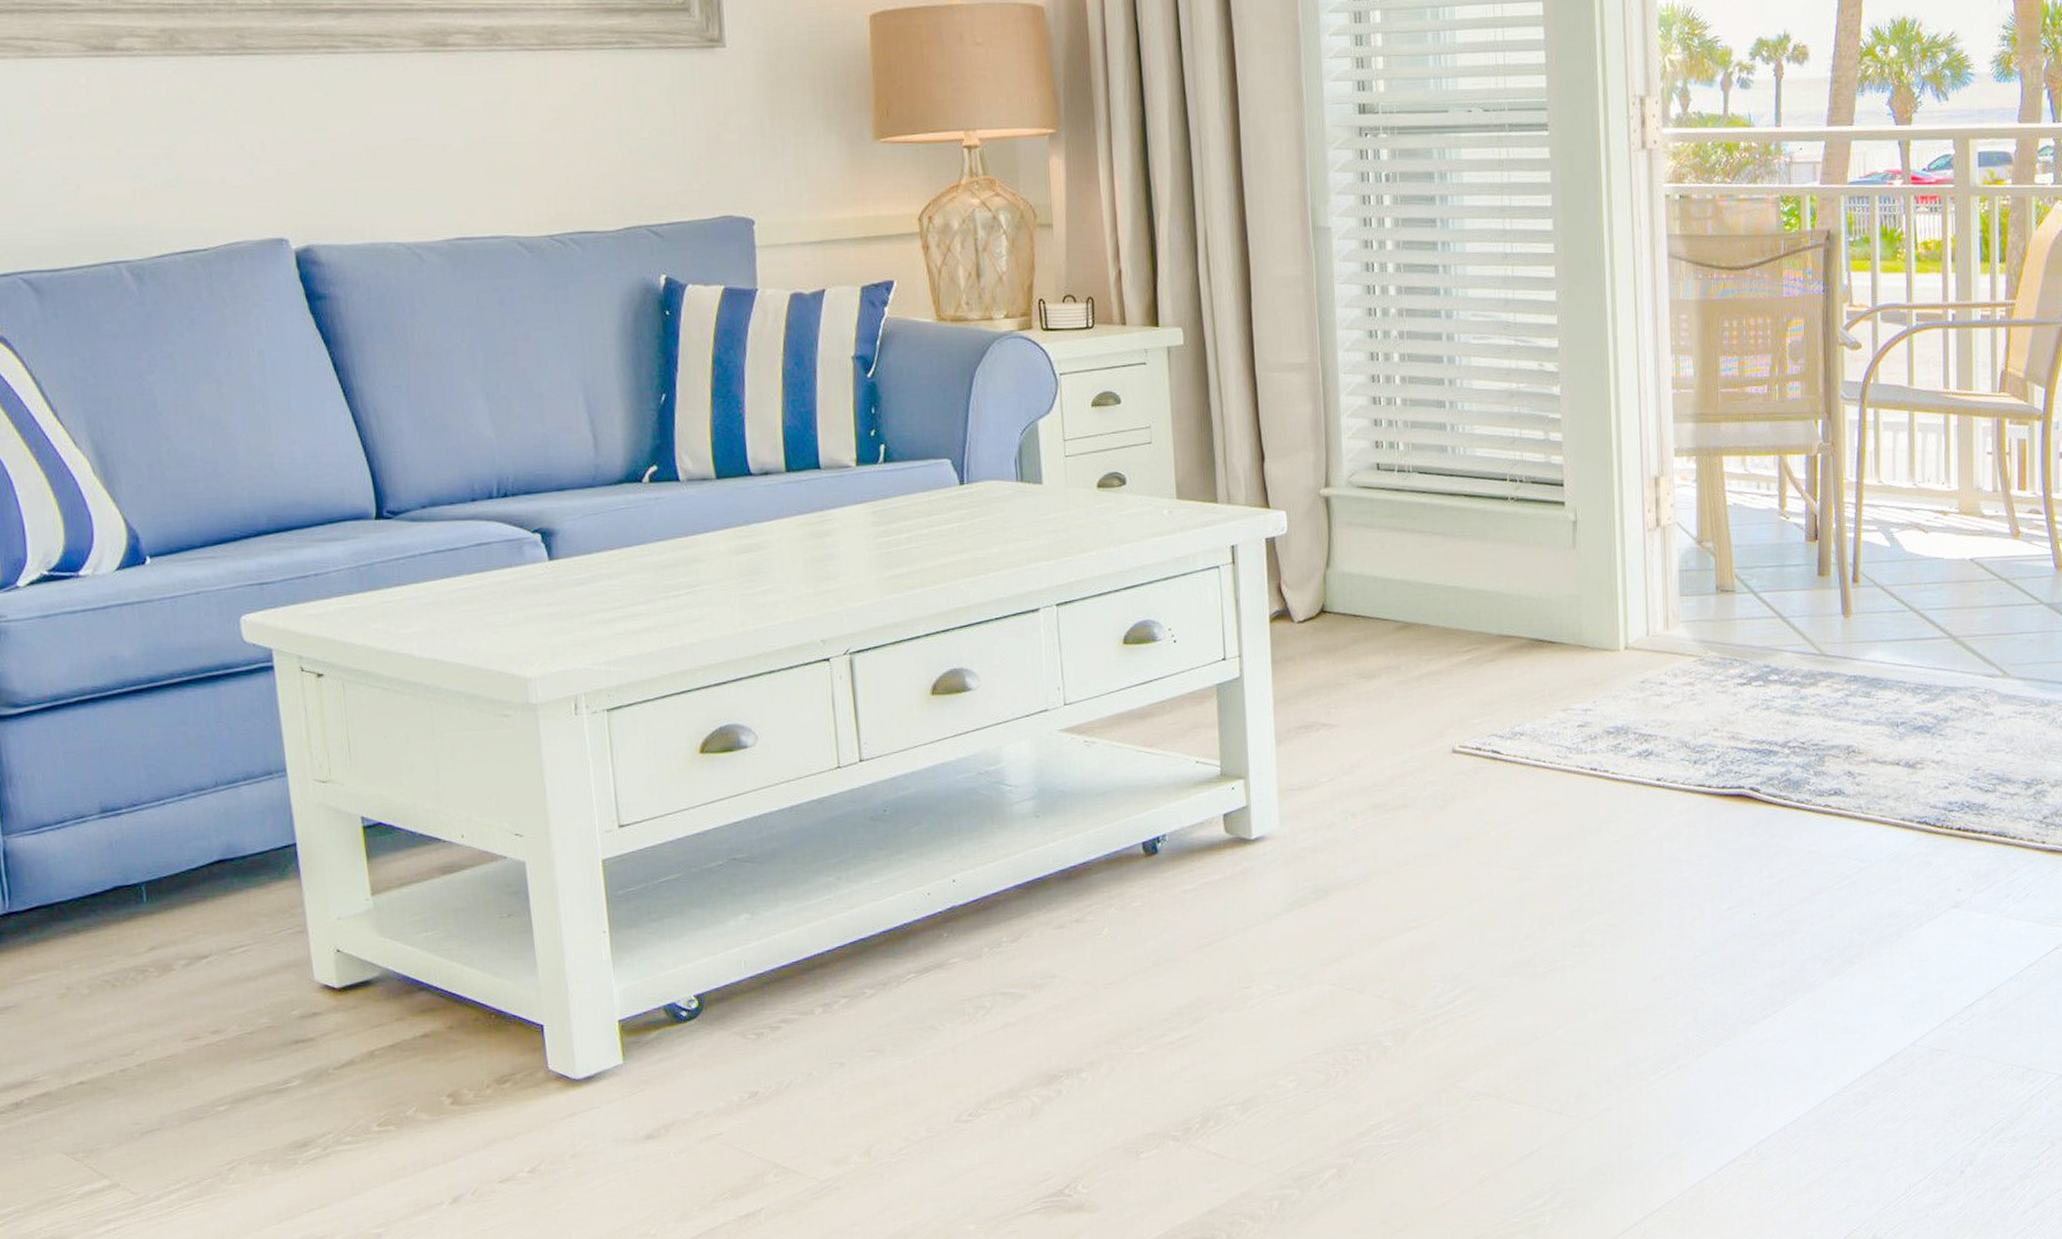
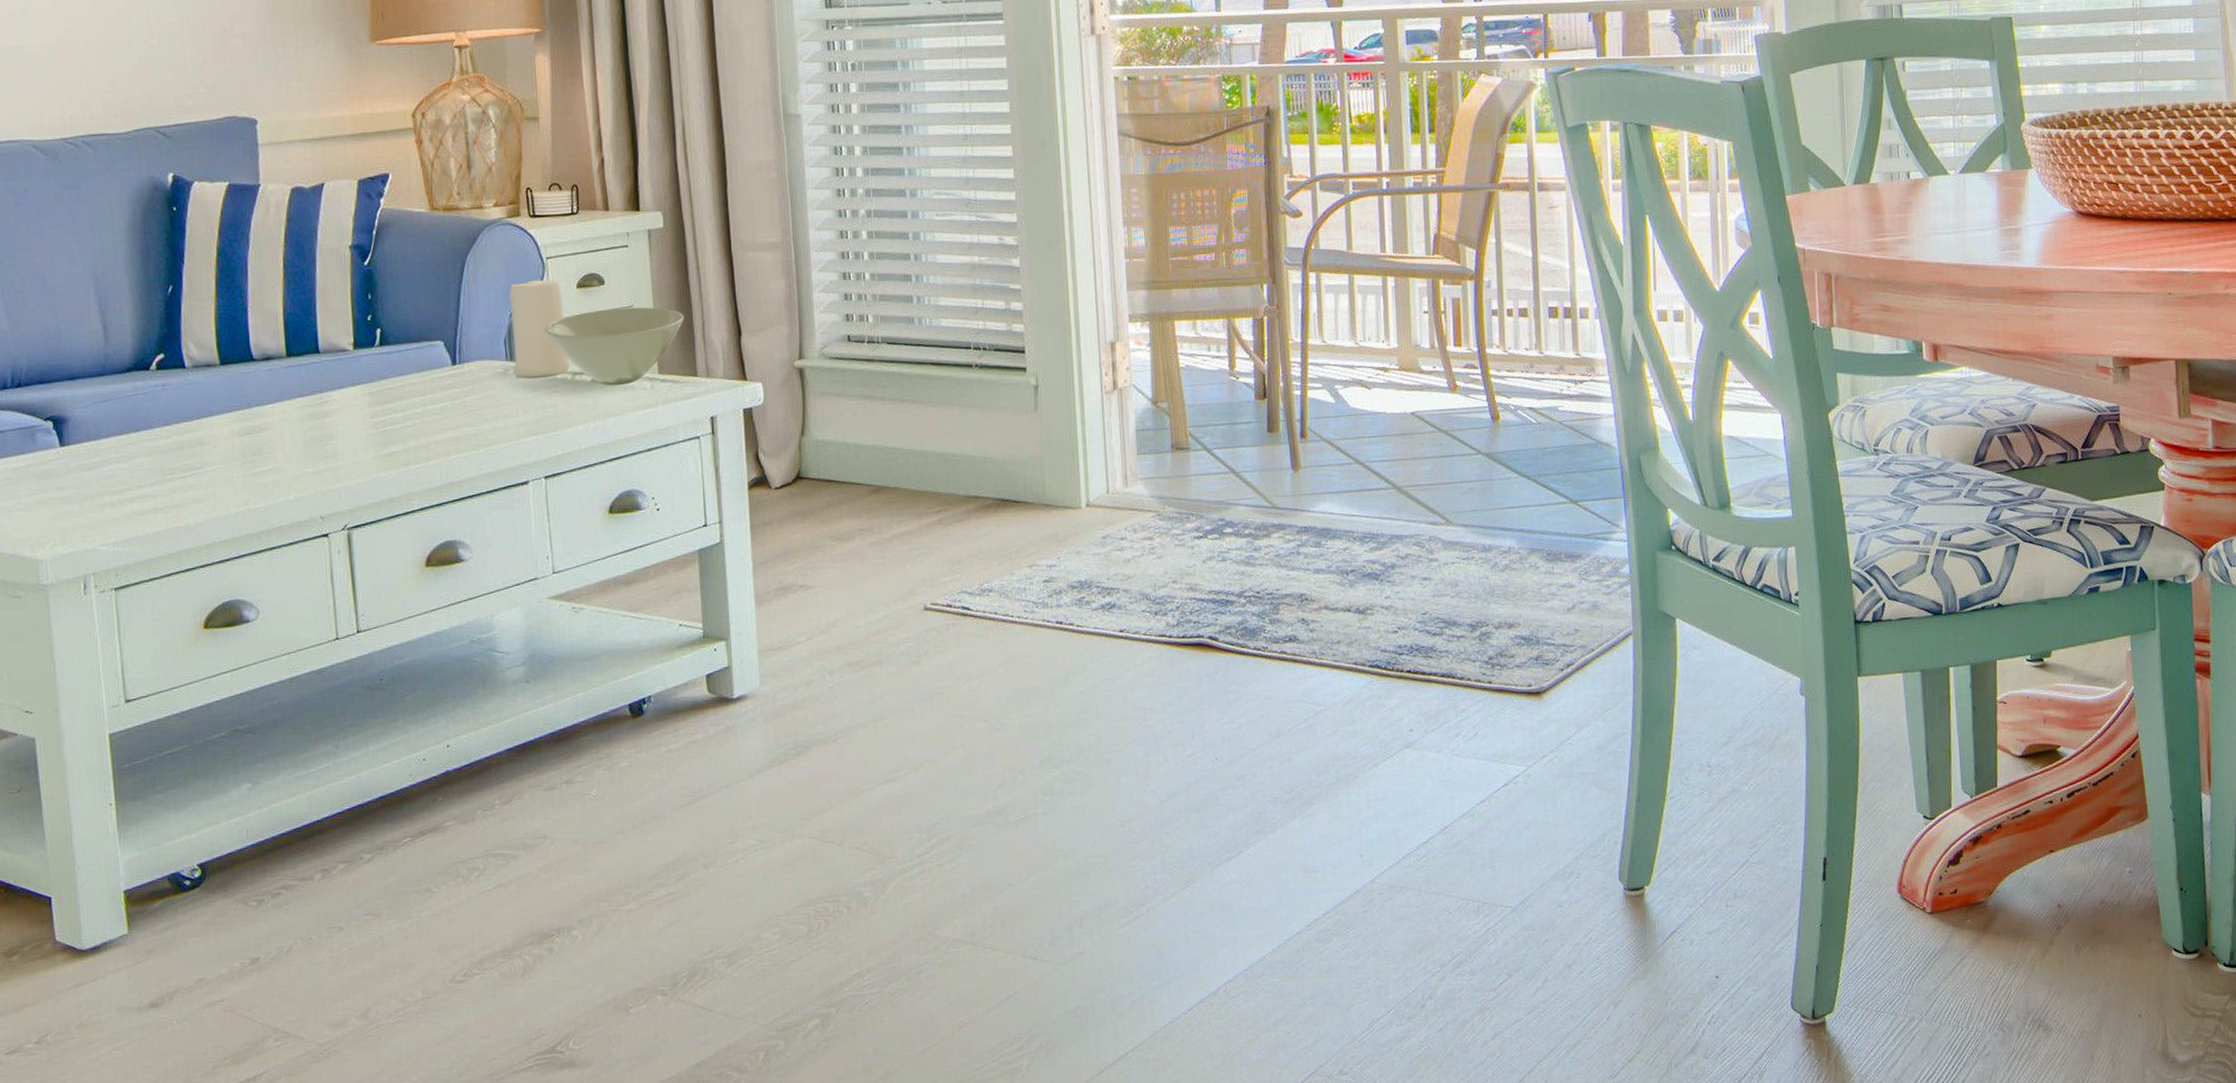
candle: none [1020,396,1083,502] -> present [509,279,570,379]
bowl: none [1057,428,1204,511] -> present [544,307,684,386]

